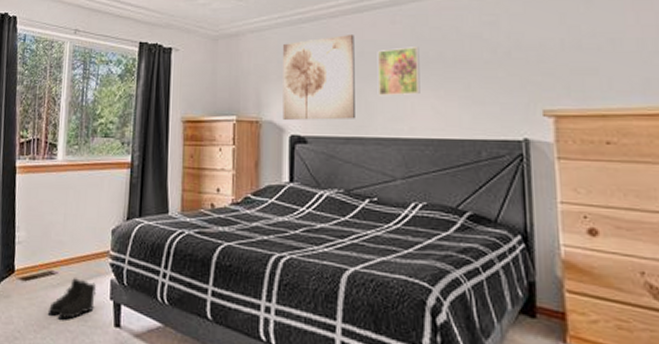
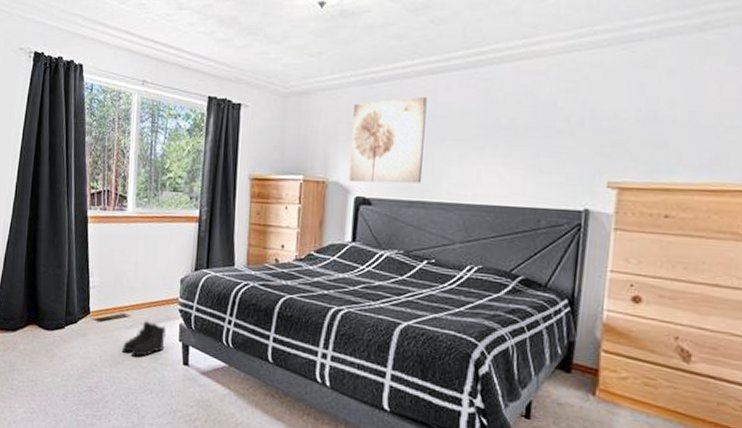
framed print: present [377,47,420,96] -> none [445,112,492,162]

